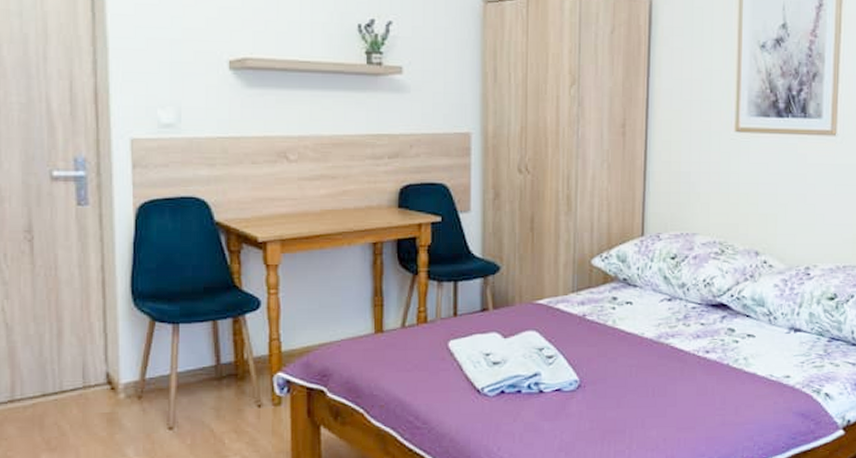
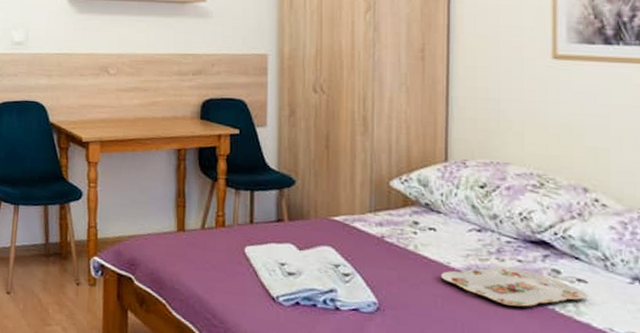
serving tray: none [635,330,756,366] -> present [440,265,589,307]

